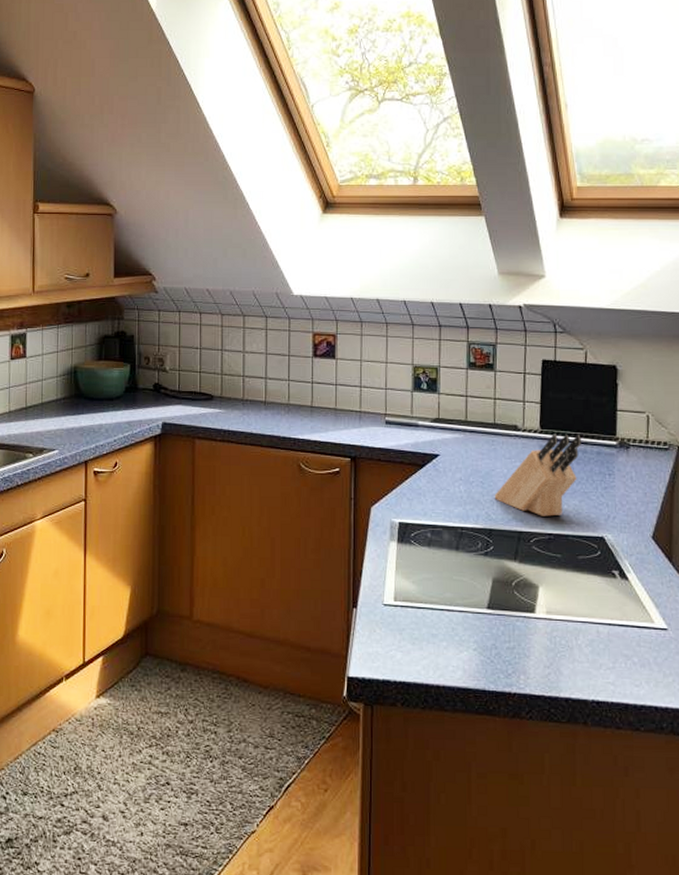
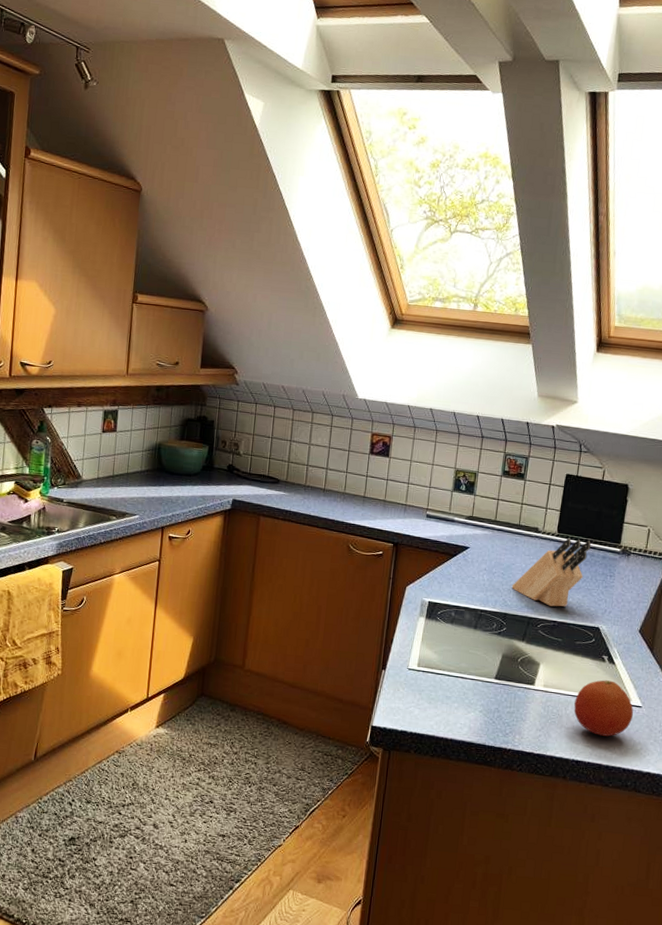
fruit: none [586,600,659,669] -> present [574,680,634,737]

